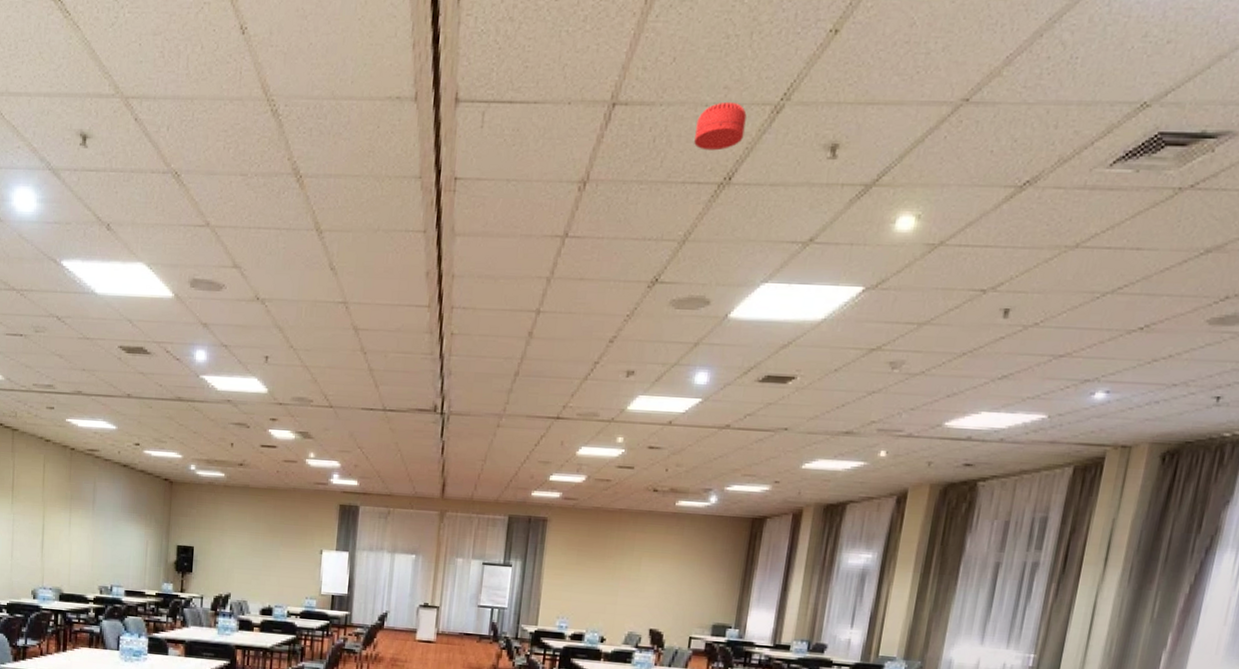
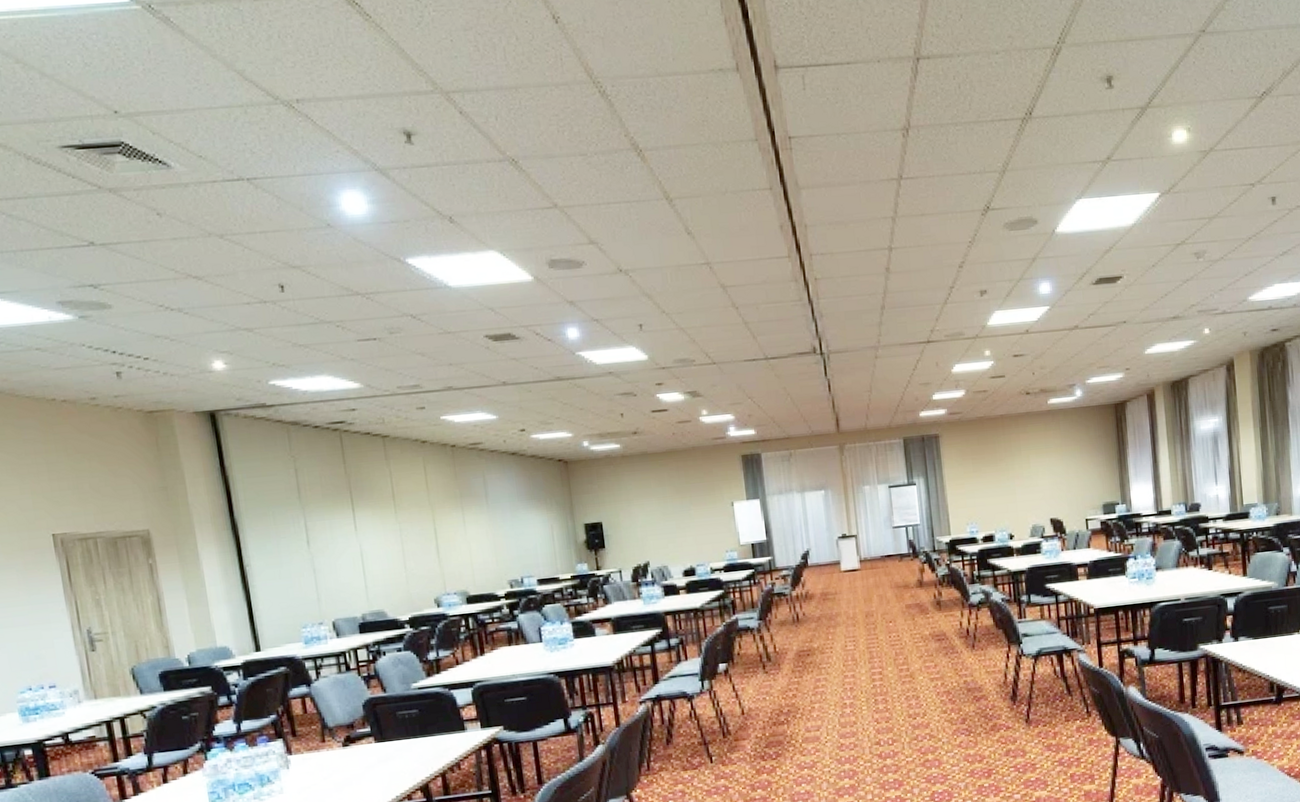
smoke detector: present [694,101,747,151] -> none [992,48,1034,92]

